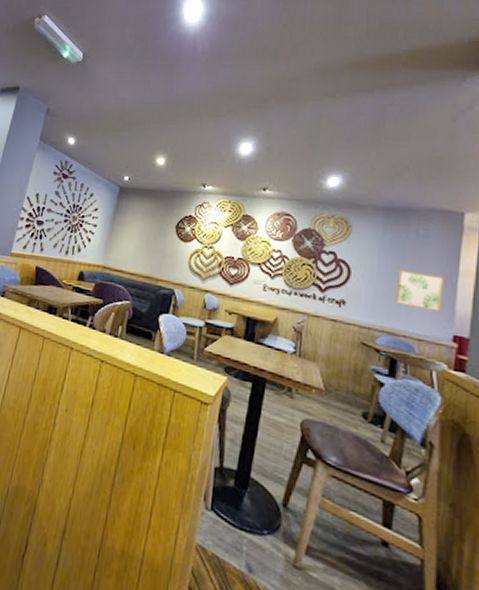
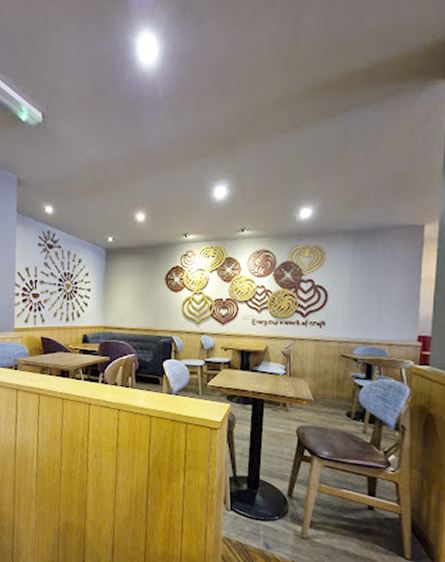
wall art: present [395,270,444,312] -> none [368,285,408,319]

